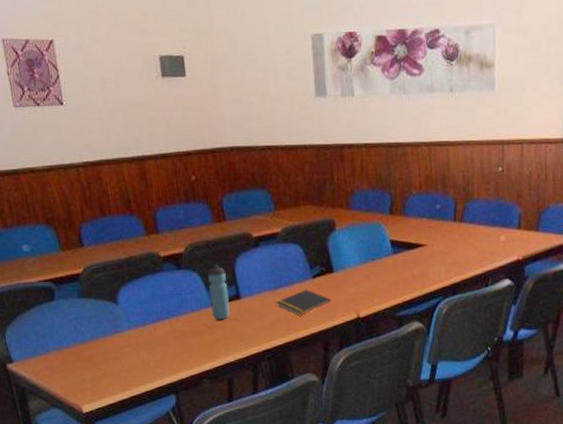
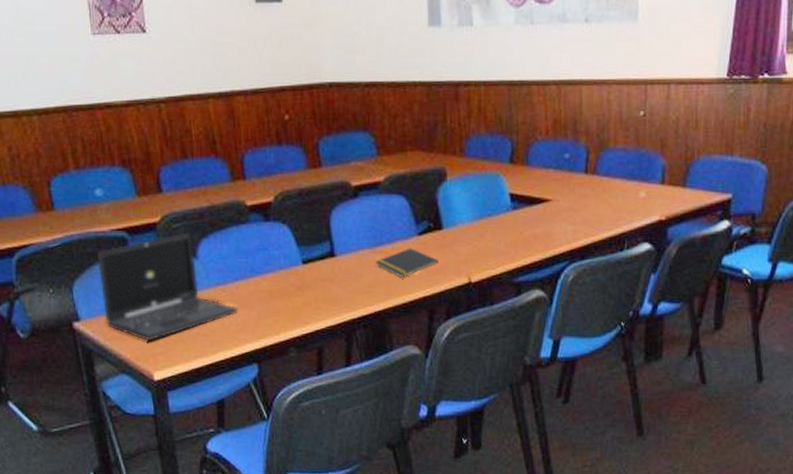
laptop: none [27,281,156,379] -> present [97,232,238,341]
water bottle: present [208,263,230,320] -> none [299,215,323,281]

